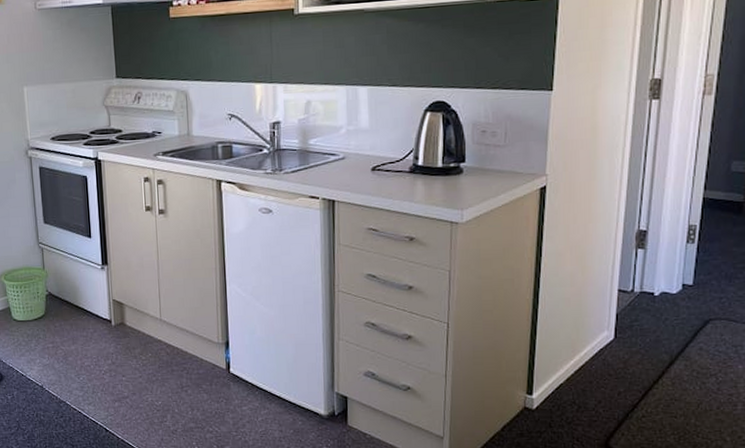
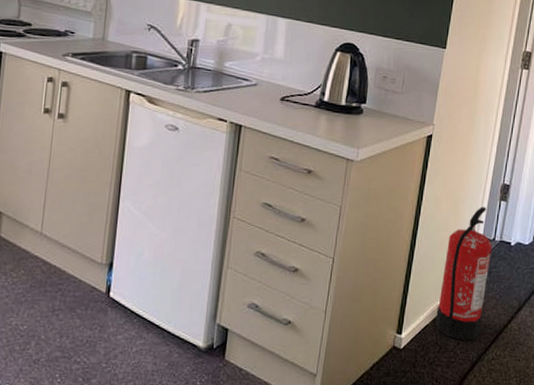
fire extinguisher: none [570,257,631,399] -> present [435,207,492,341]

